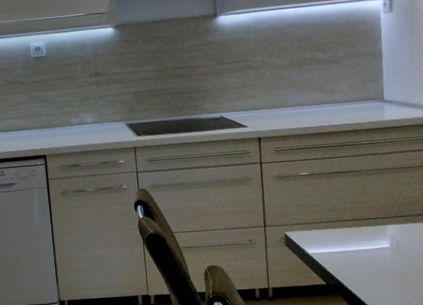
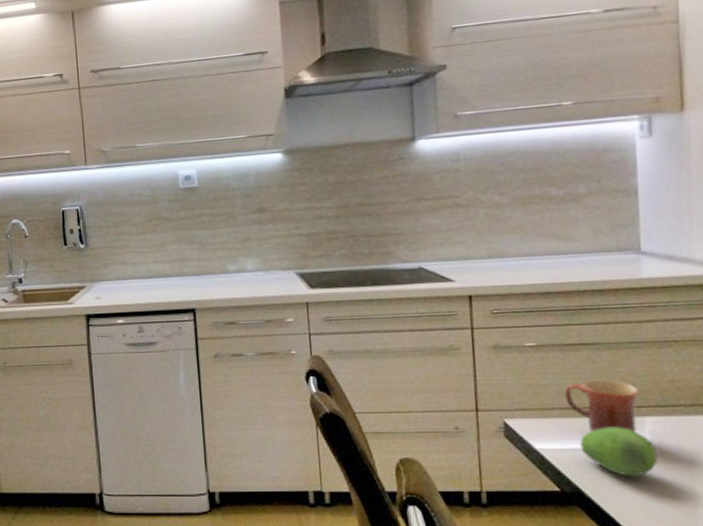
mug: none [329,198,383,238] -> present [564,379,639,432]
fruit: none [340,234,396,271] -> present [580,426,657,477]

